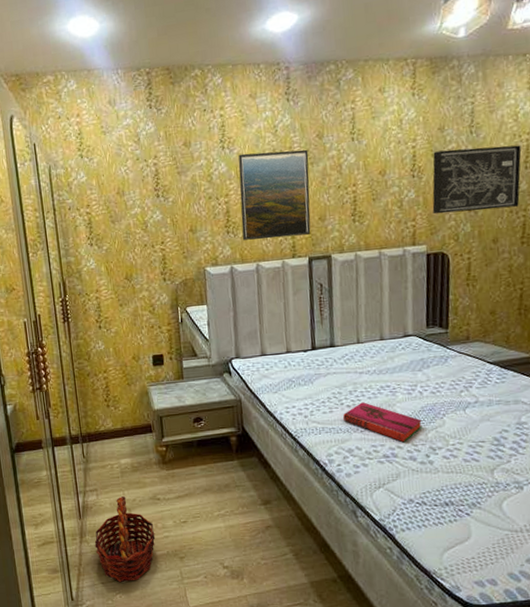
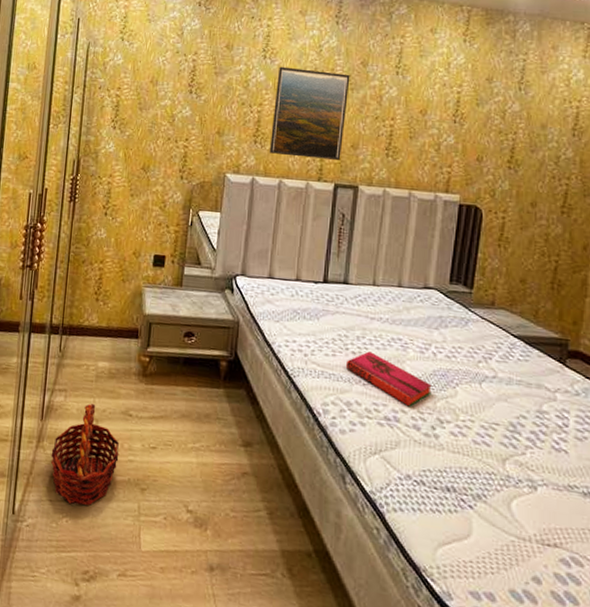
wall art: present [432,145,522,215] -> none [471,101,571,173]

